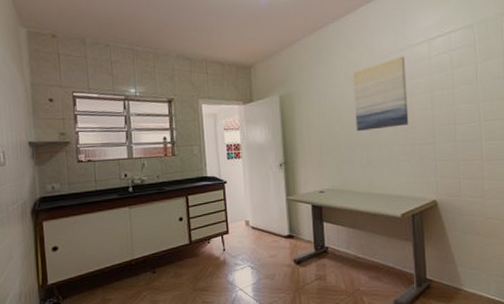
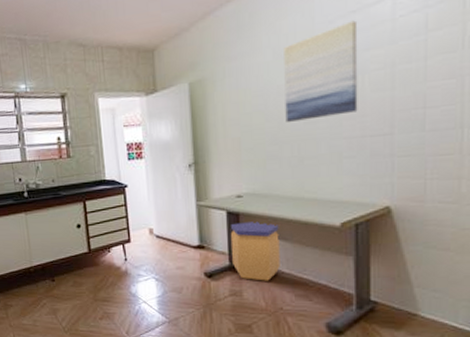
trash can: none [315,213,356,266] -> present [230,221,280,281]

